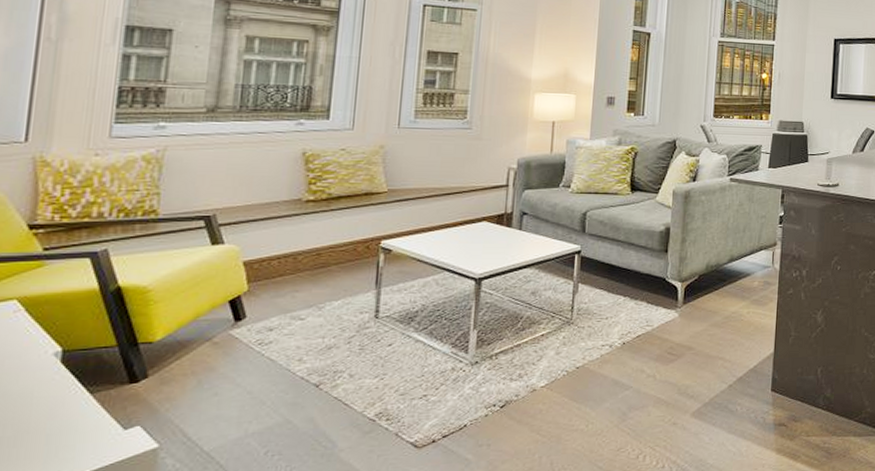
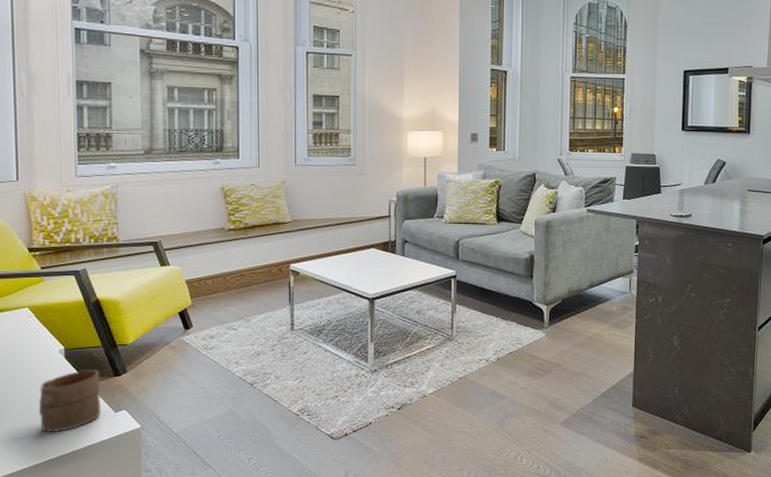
cup: none [11,376,109,461] -> present [38,370,101,432]

